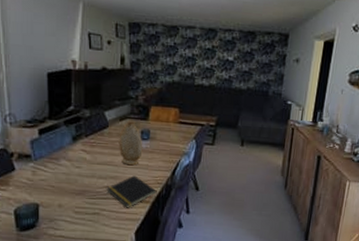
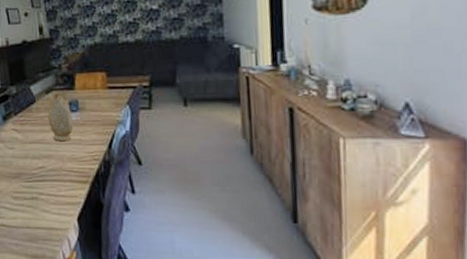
notepad: present [106,175,157,208] -> none [41,153,95,191]

